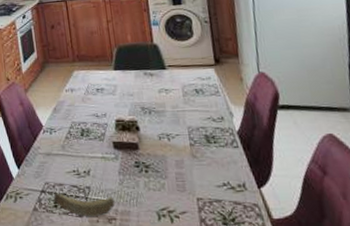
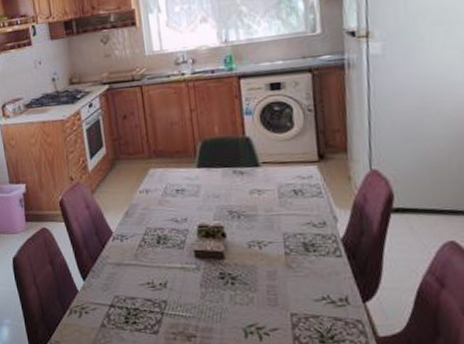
banana: present [53,193,115,217] -> none [124,307,196,334]

